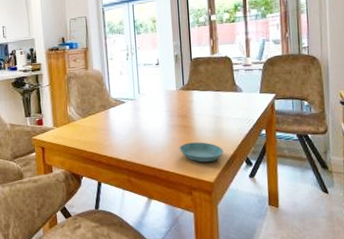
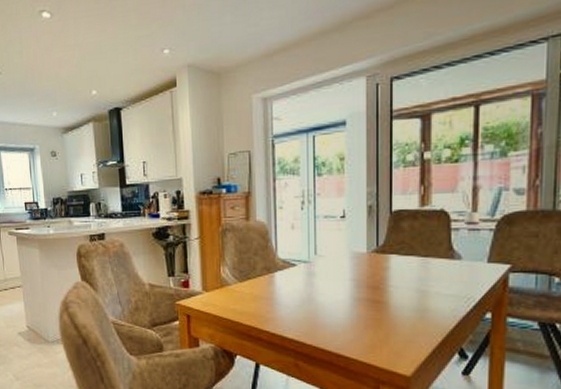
saucer: present [179,142,223,163] -> none [365,322,427,351]

